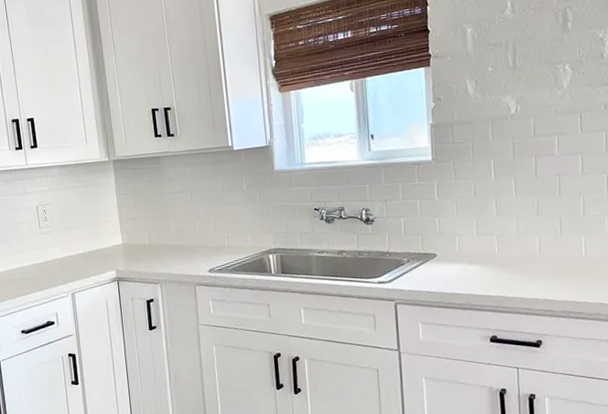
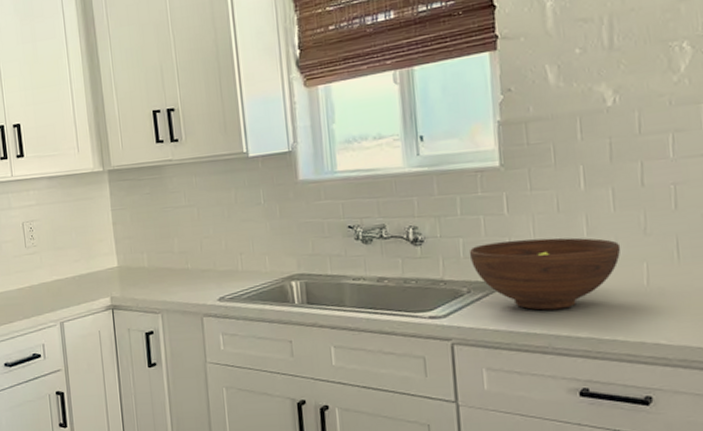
fruit bowl: none [408,217,521,275] -> present [469,237,621,311]

